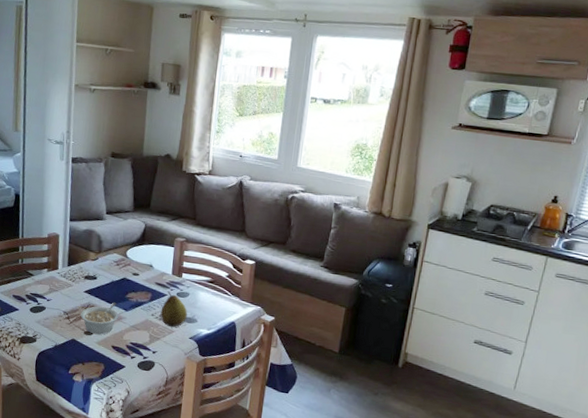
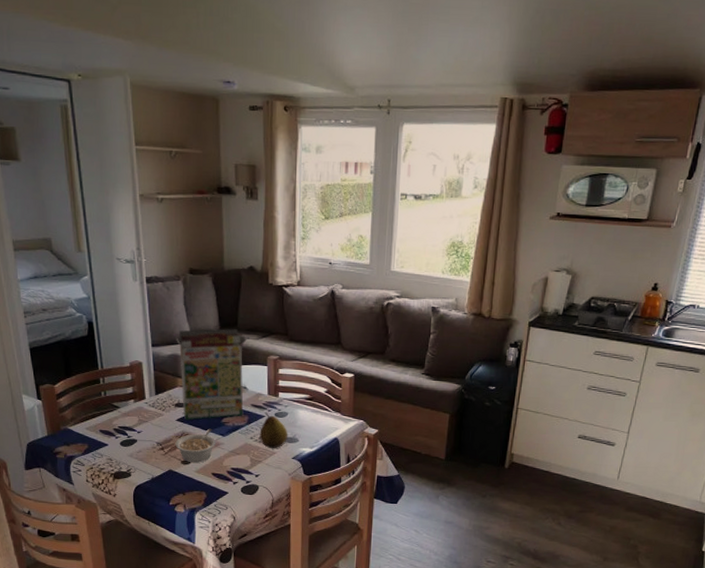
cereal box: none [91,208,158,293] -> present [175,329,247,420]

